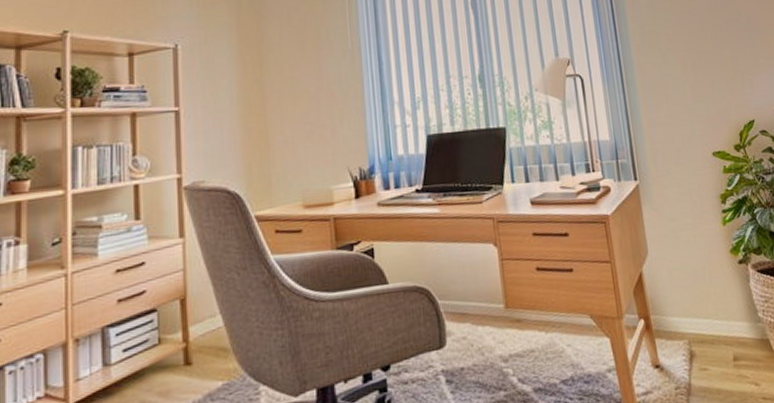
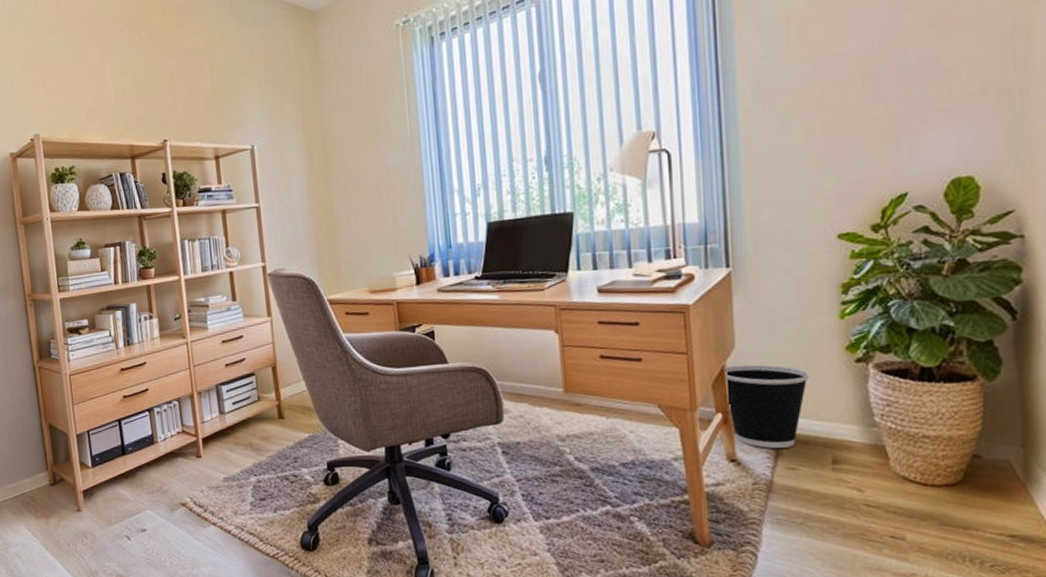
wastebasket: none [640,269,708,351] -> present [722,364,810,448]

